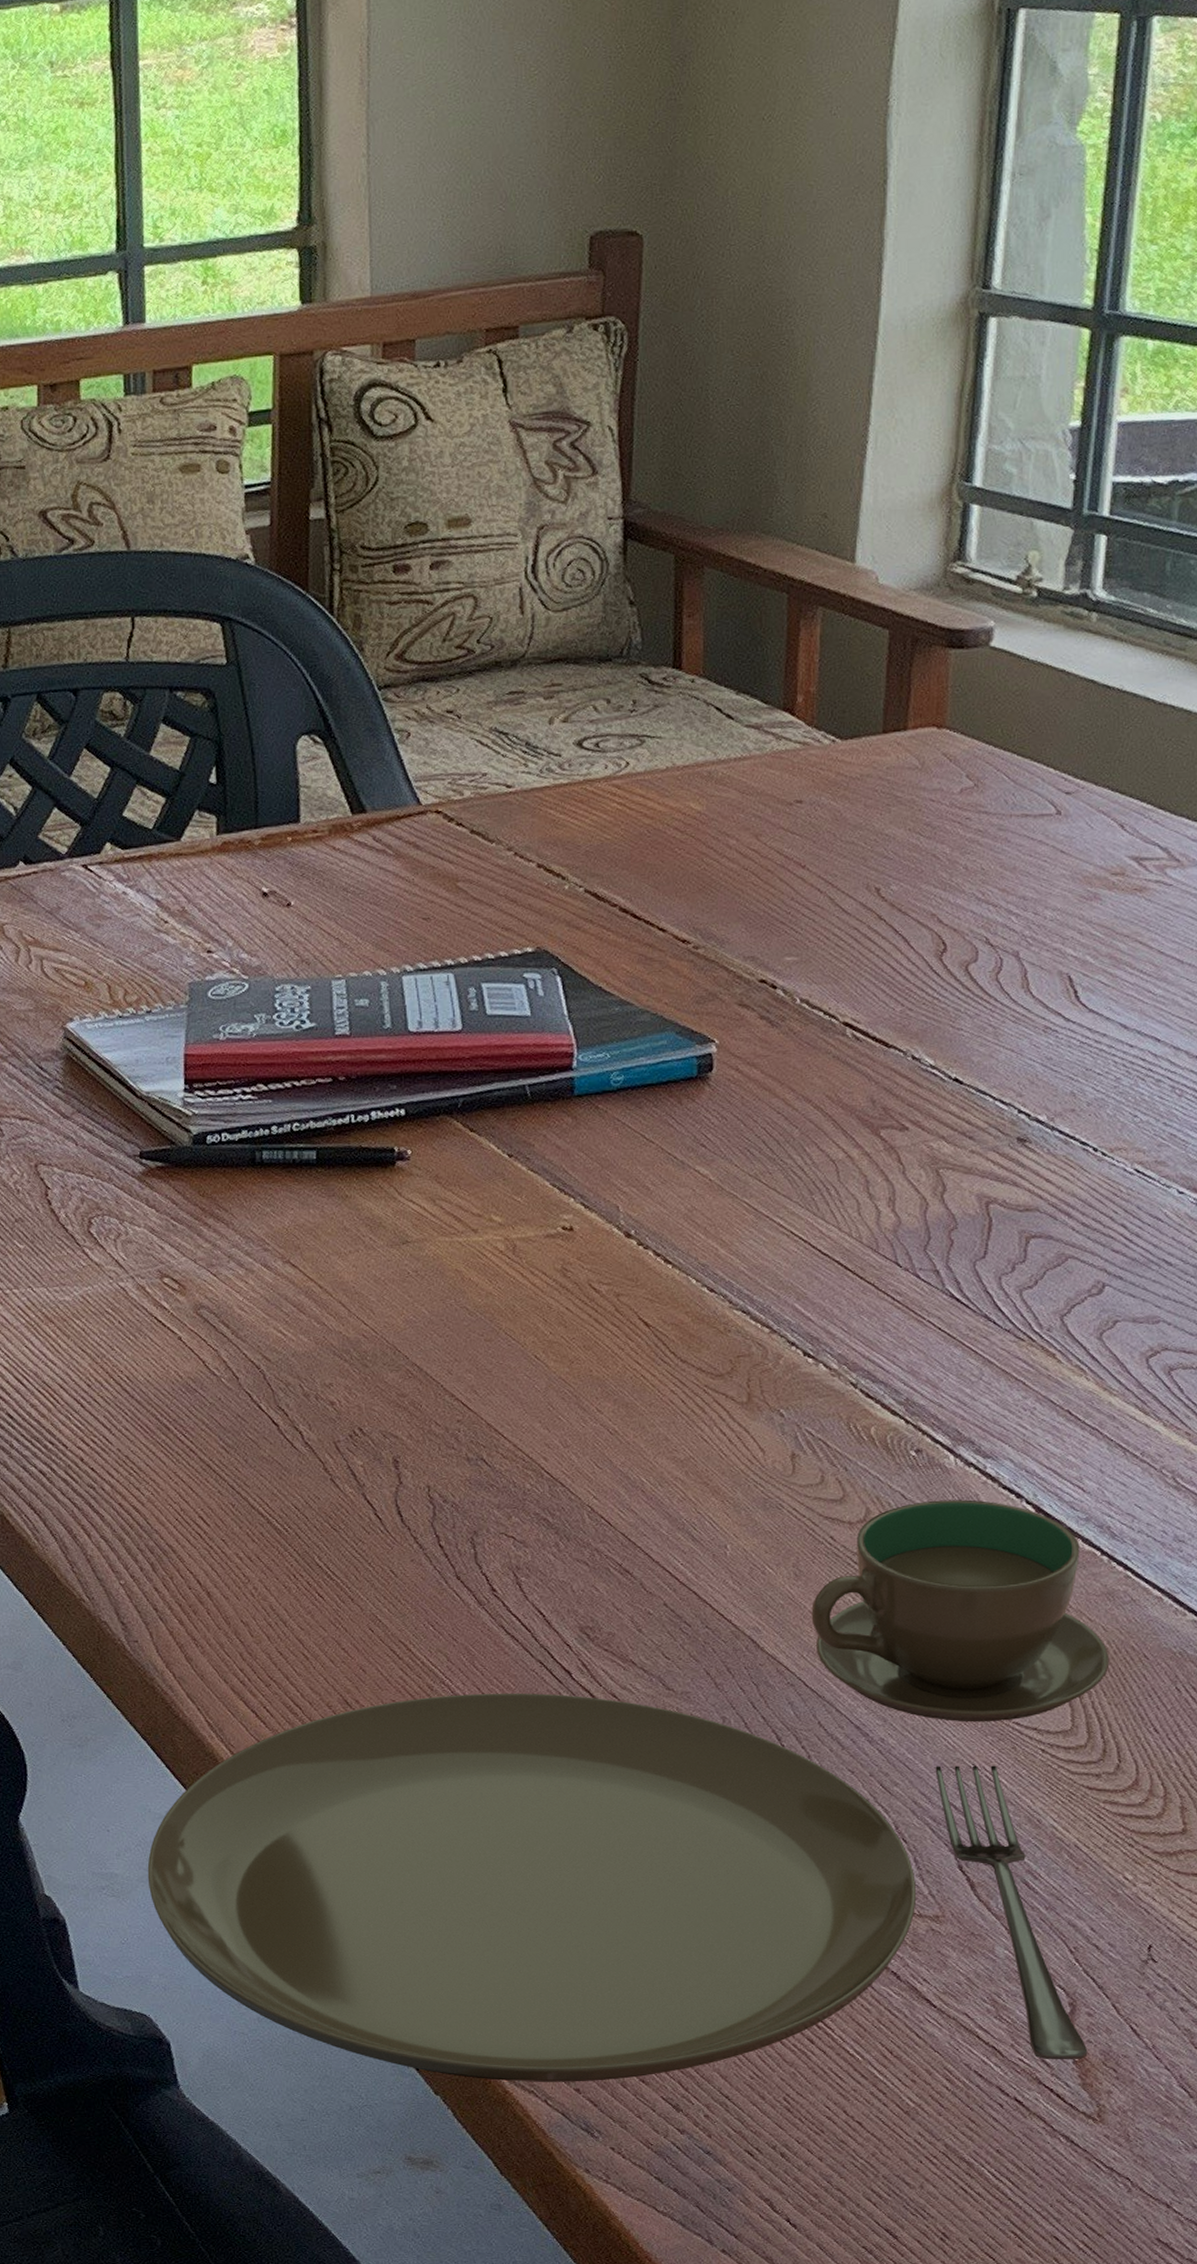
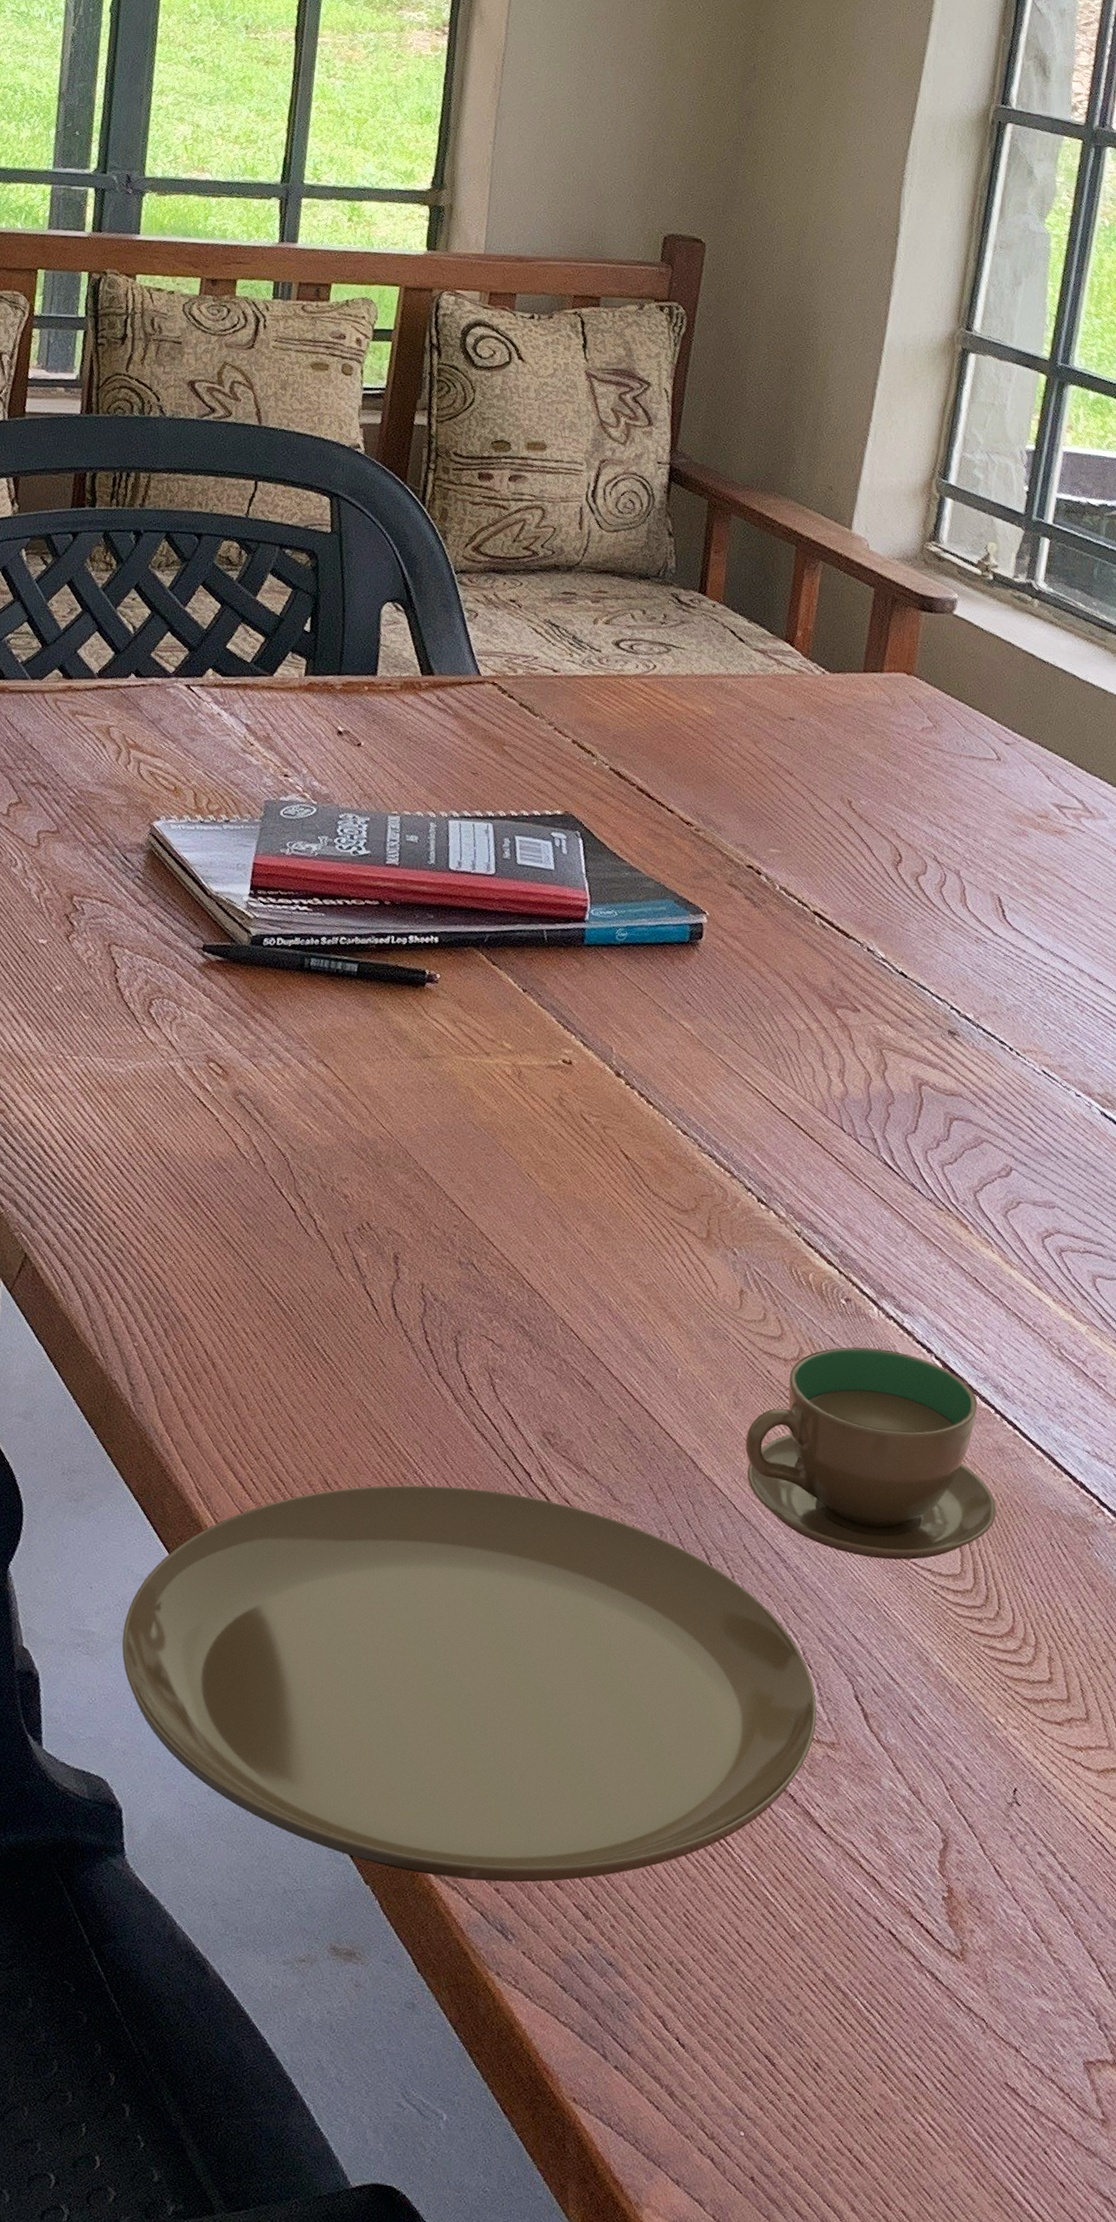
fork: present [935,1765,1088,2060] -> none [841,1597,956,1896]

